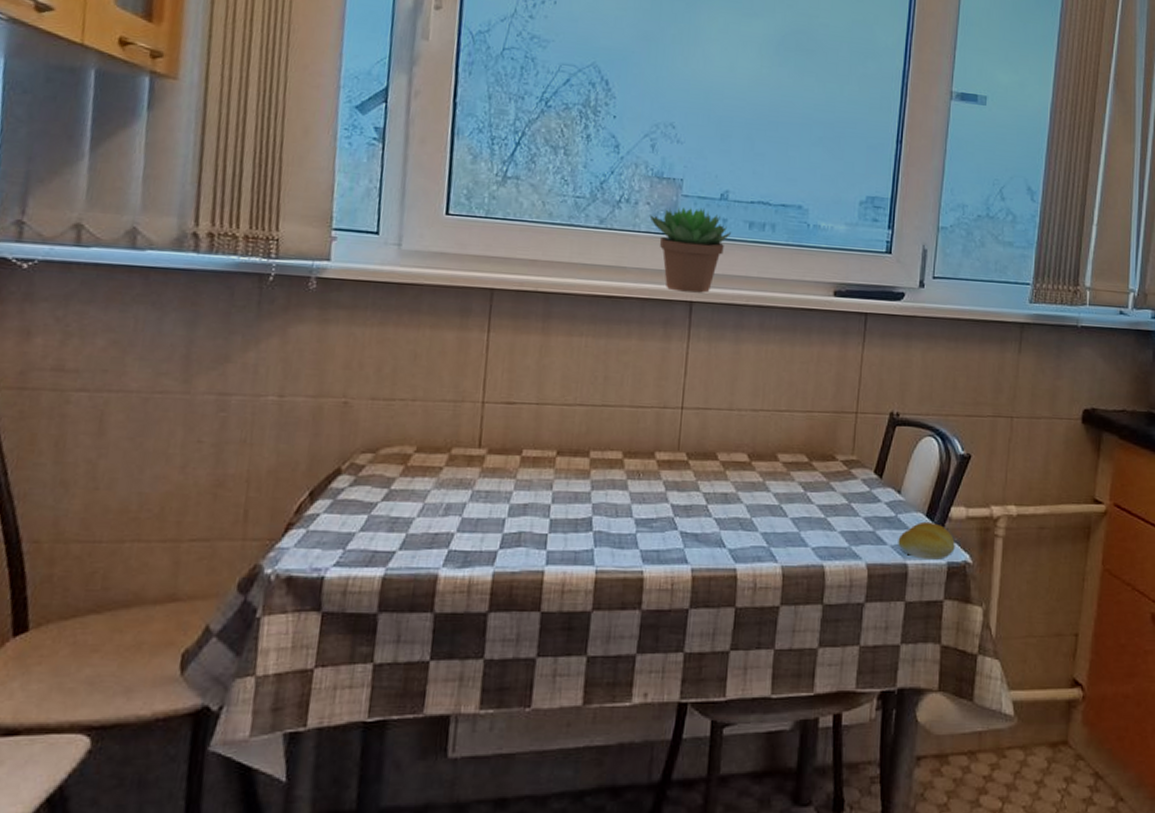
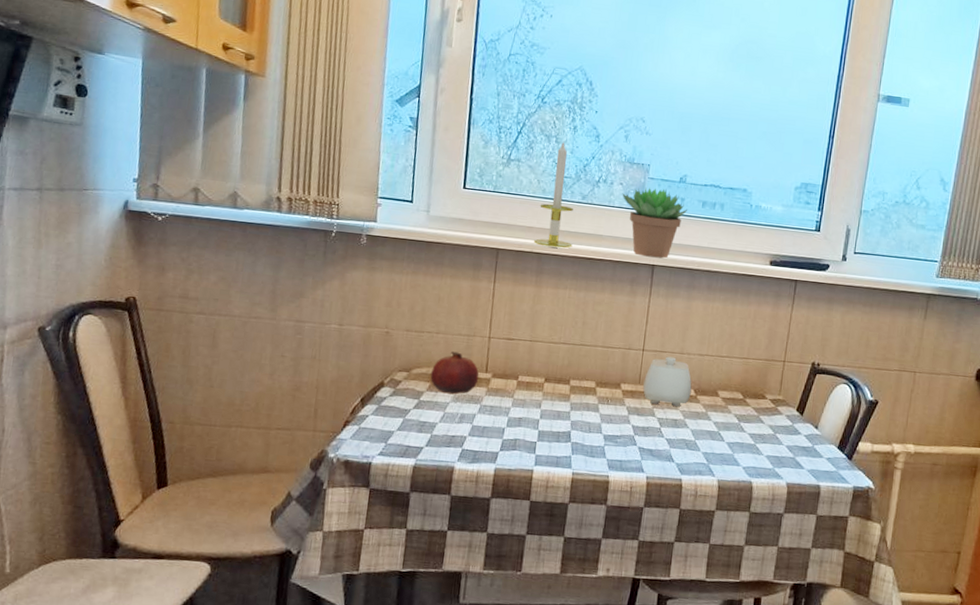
fruit: none [404,423,470,479] -> present [430,351,479,395]
candle: none [539,153,589,285] -> present [534,141,573,249]
sugar bowl: none [683,414,745,478] -> present [643,356,692,408]
bread roll: present [898,521,955,560] -> none [813,452,861,484]

